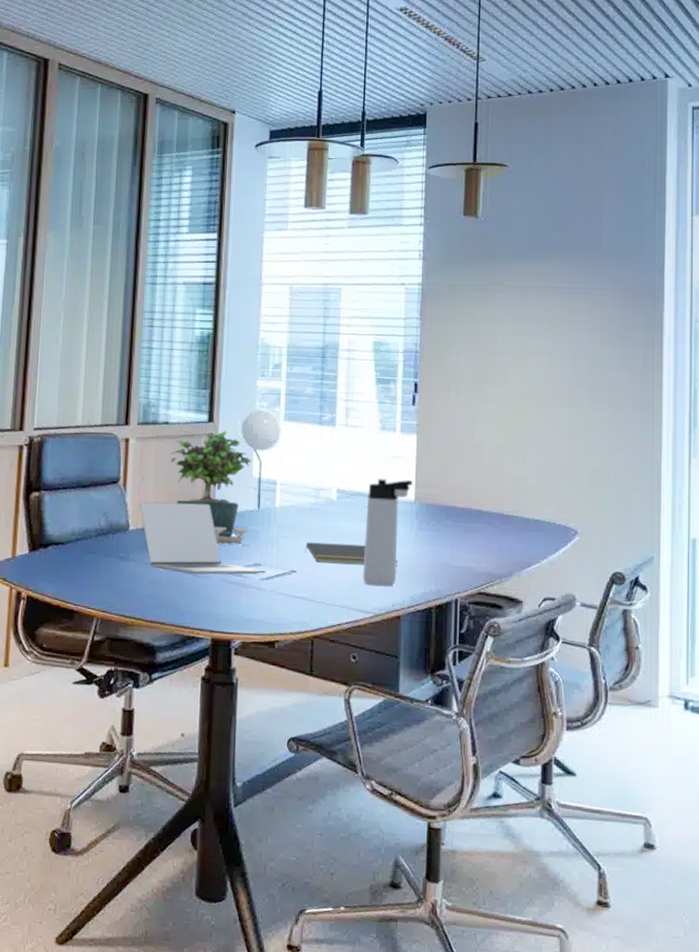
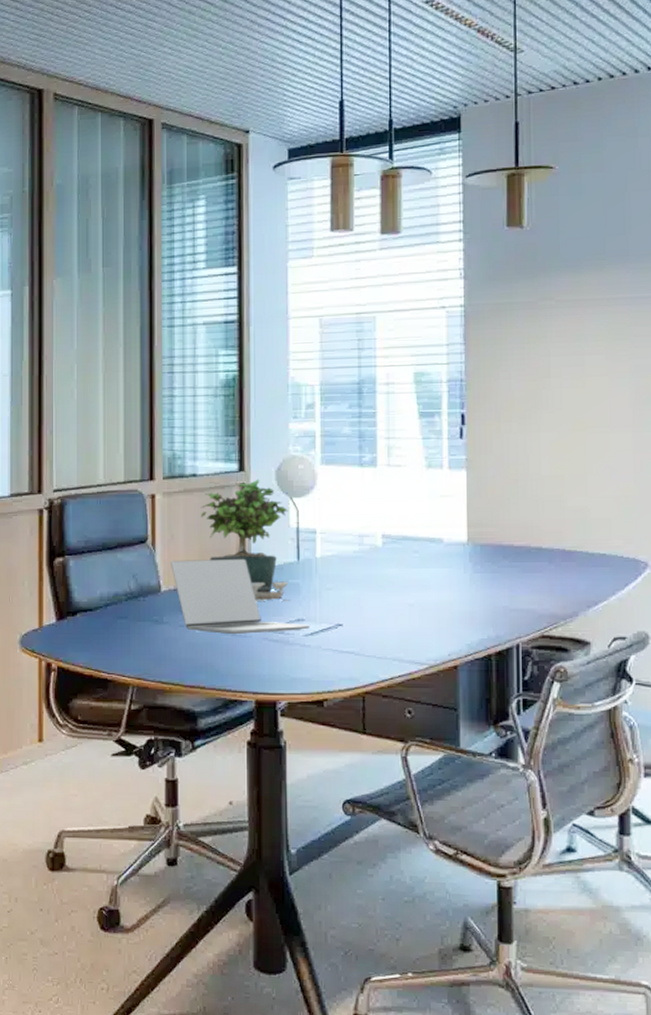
notepad: present [305,542,399,567] -> none [351,593,453,614]
thermos bottle: present [362,479,413,587] -> none [414,520,464,636]

